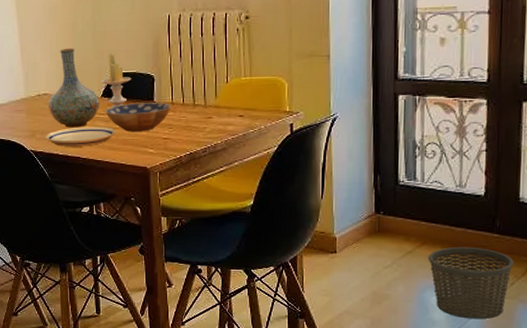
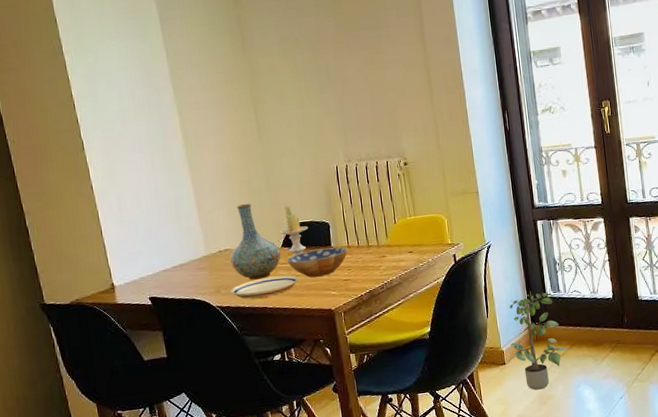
potted plant: none [346,178,418,287] -> present [509,292,569,391]
basket: present [427,246,514,320] -> none [577,342,642,405]

